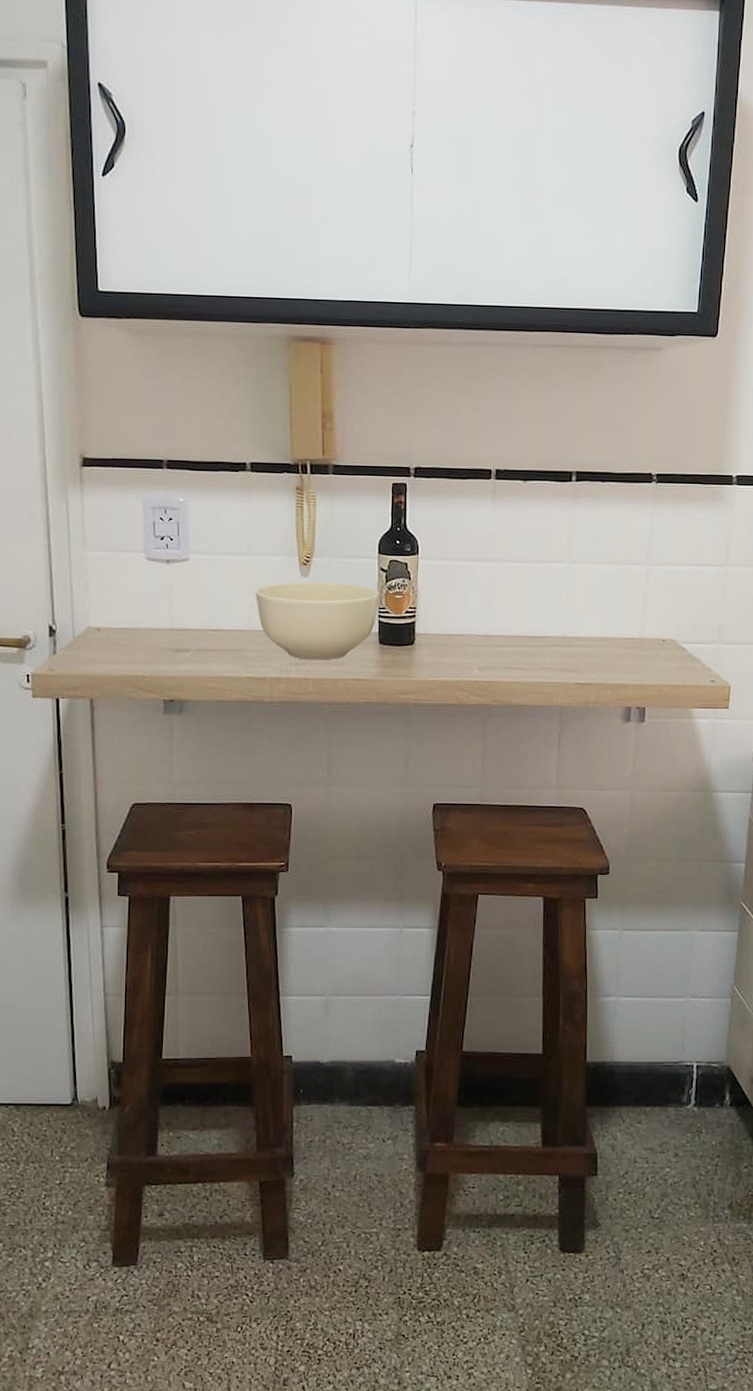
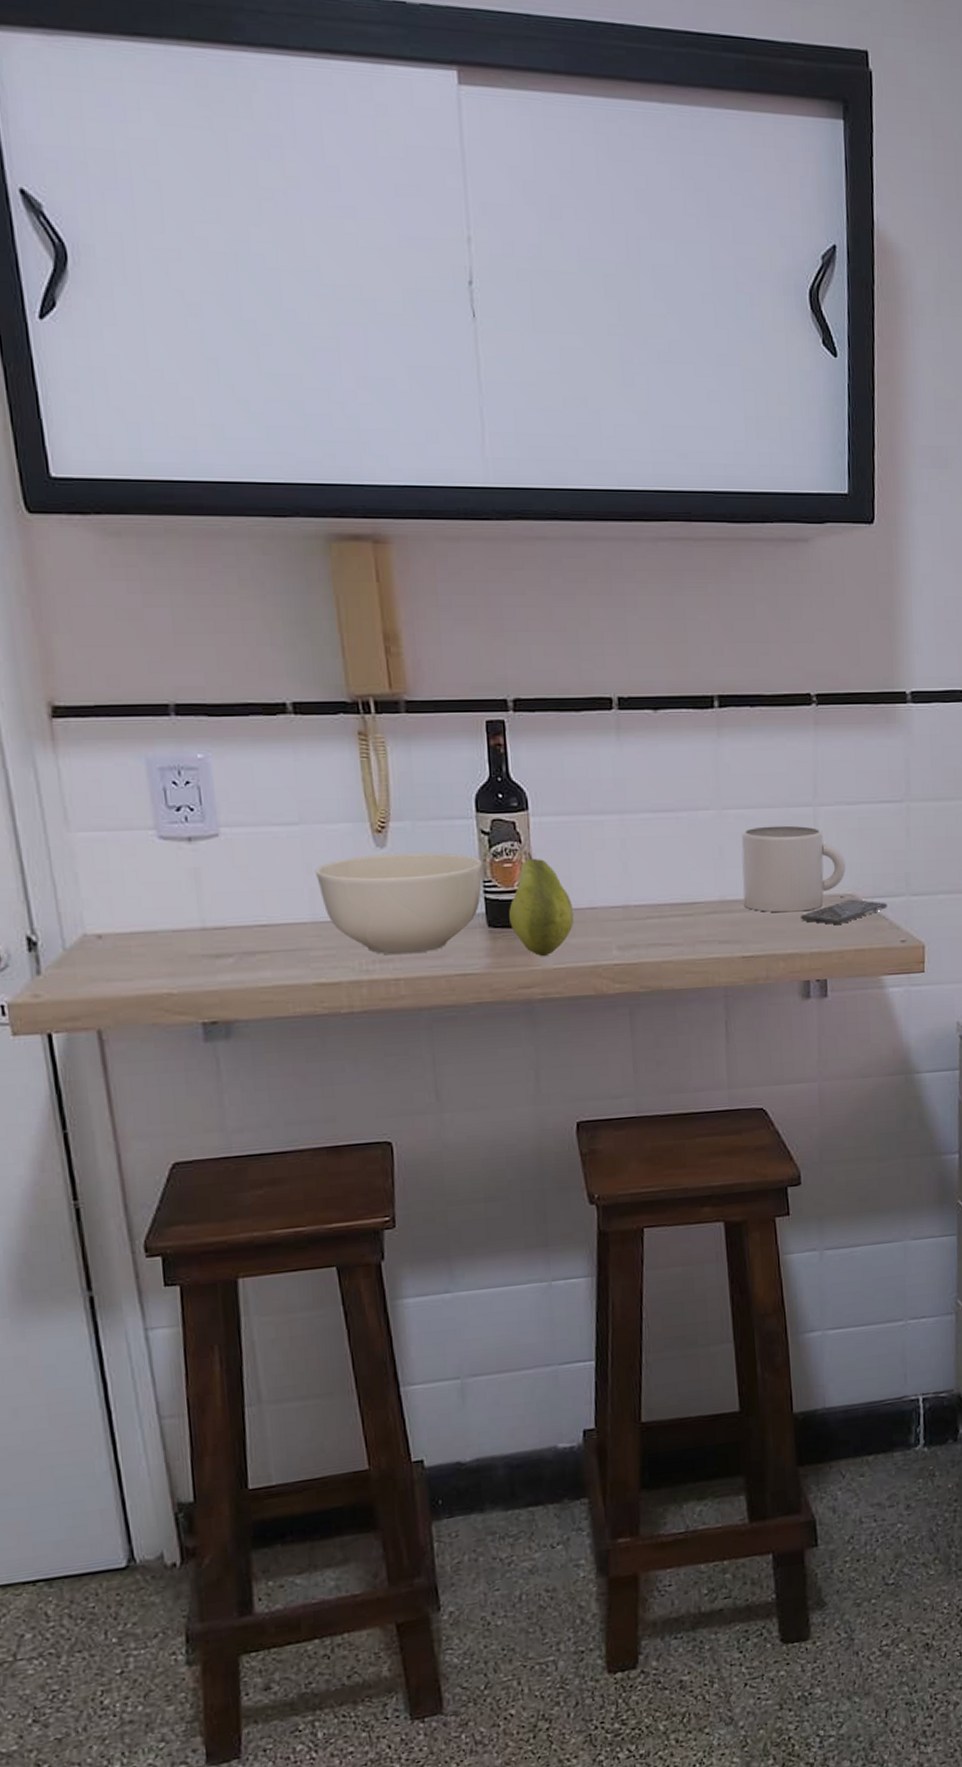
fruit: none [396,587,446,671] -> present [509,852,574,957]
mug: none [582,579,669,650] -> present [741,825,846,913]
smartphone: none [627,643,702,663] -> present [799,899,888,925]

